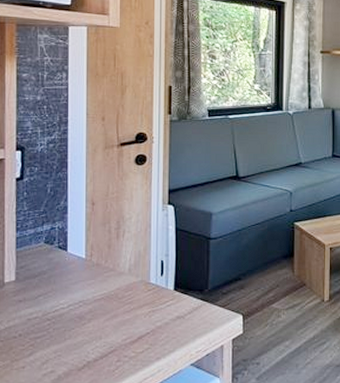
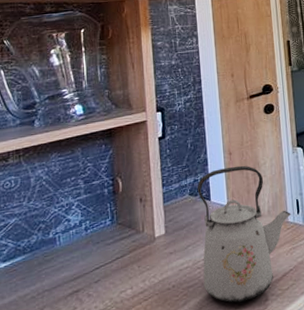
kettle: none [52,218,154,359] -> present [197,165,291,303]

